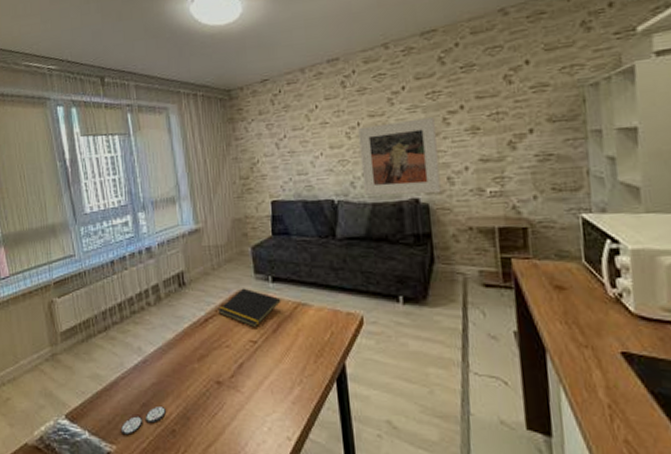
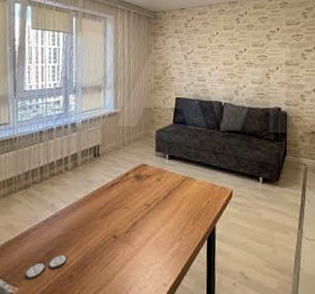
notepad: present [217,288,281,328] -> none [122,162,174,194]
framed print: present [358,117,441,196] -> none [243,51,296,106]

